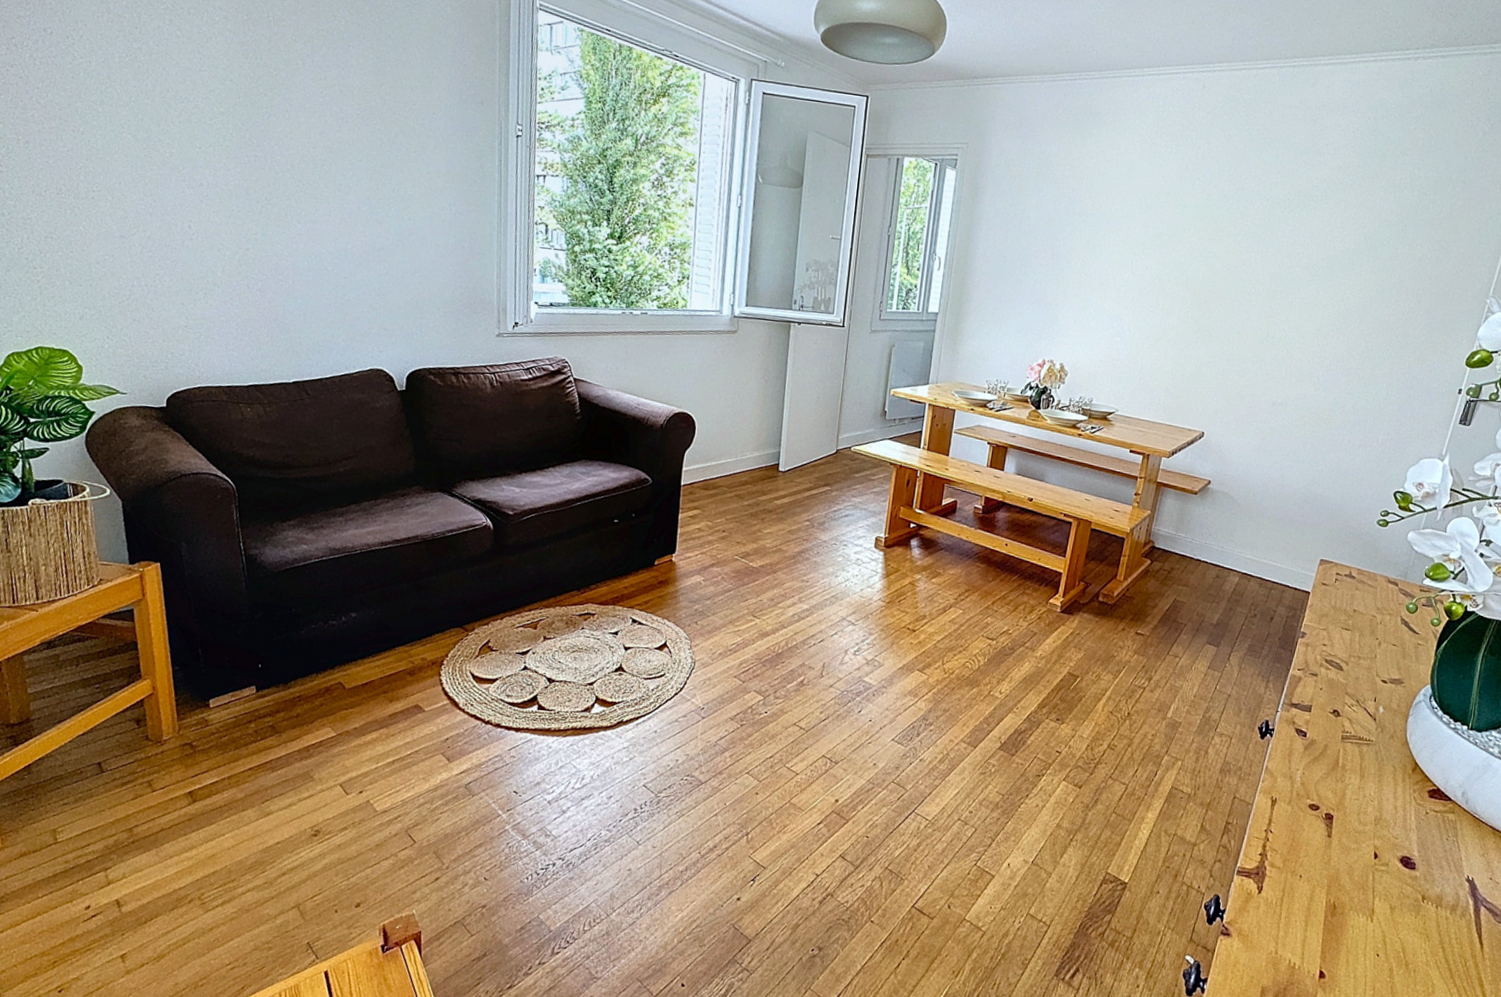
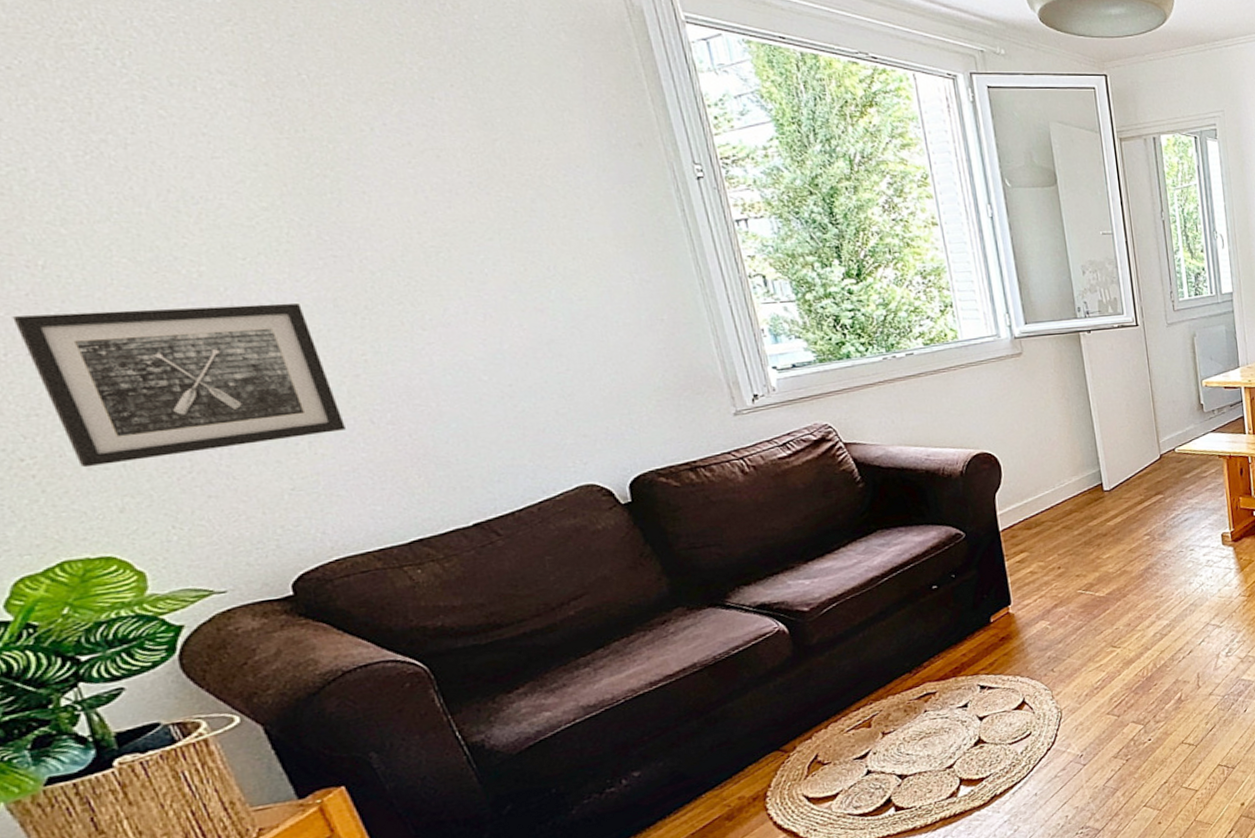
wall art: none [56,165,231,289] -> present [12,303,346,468]

